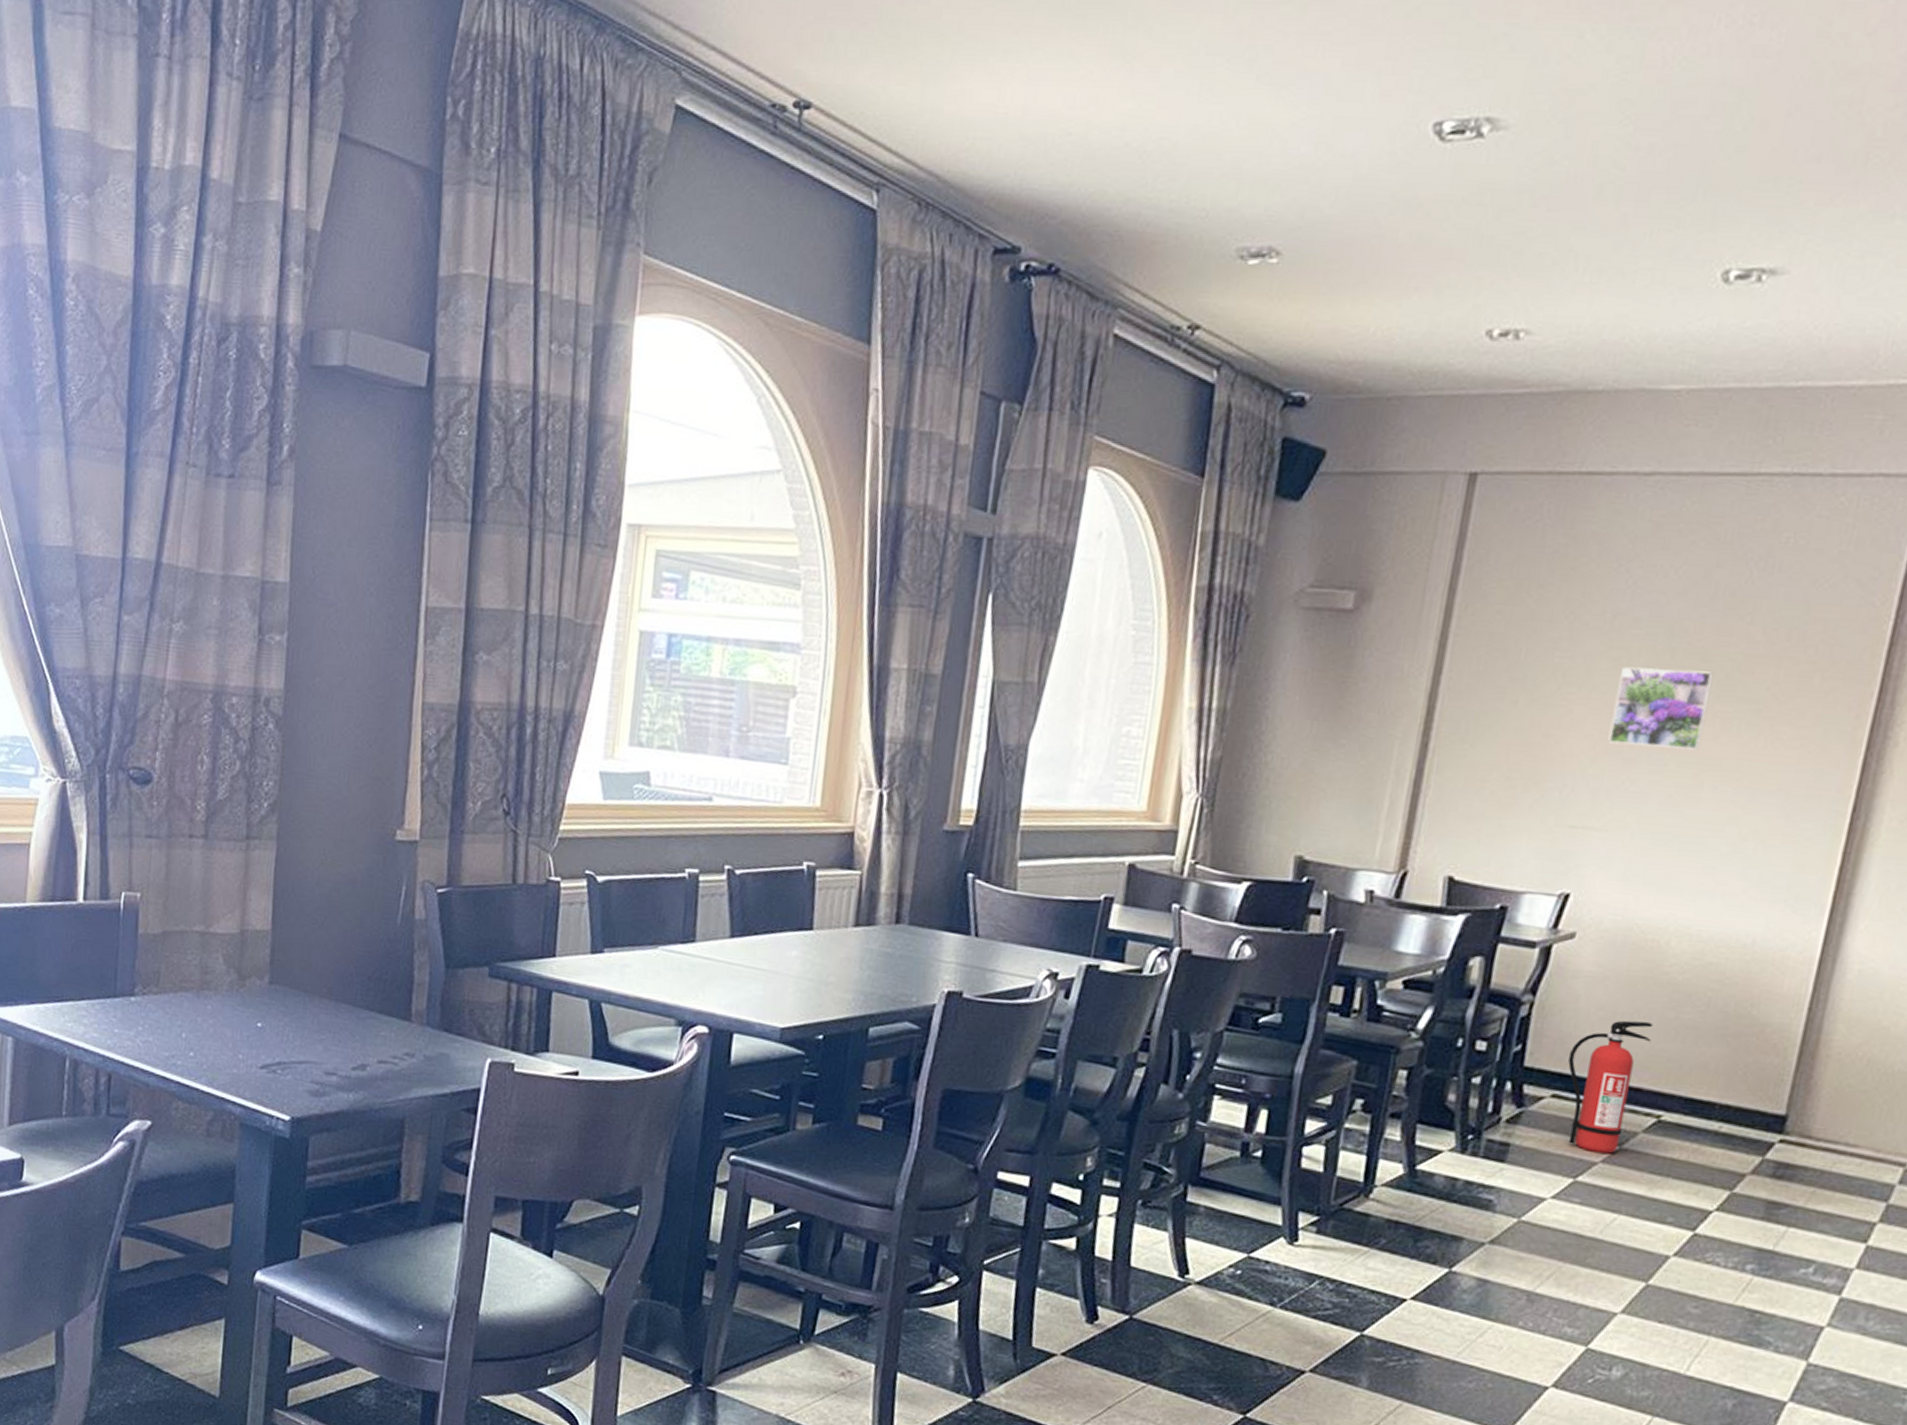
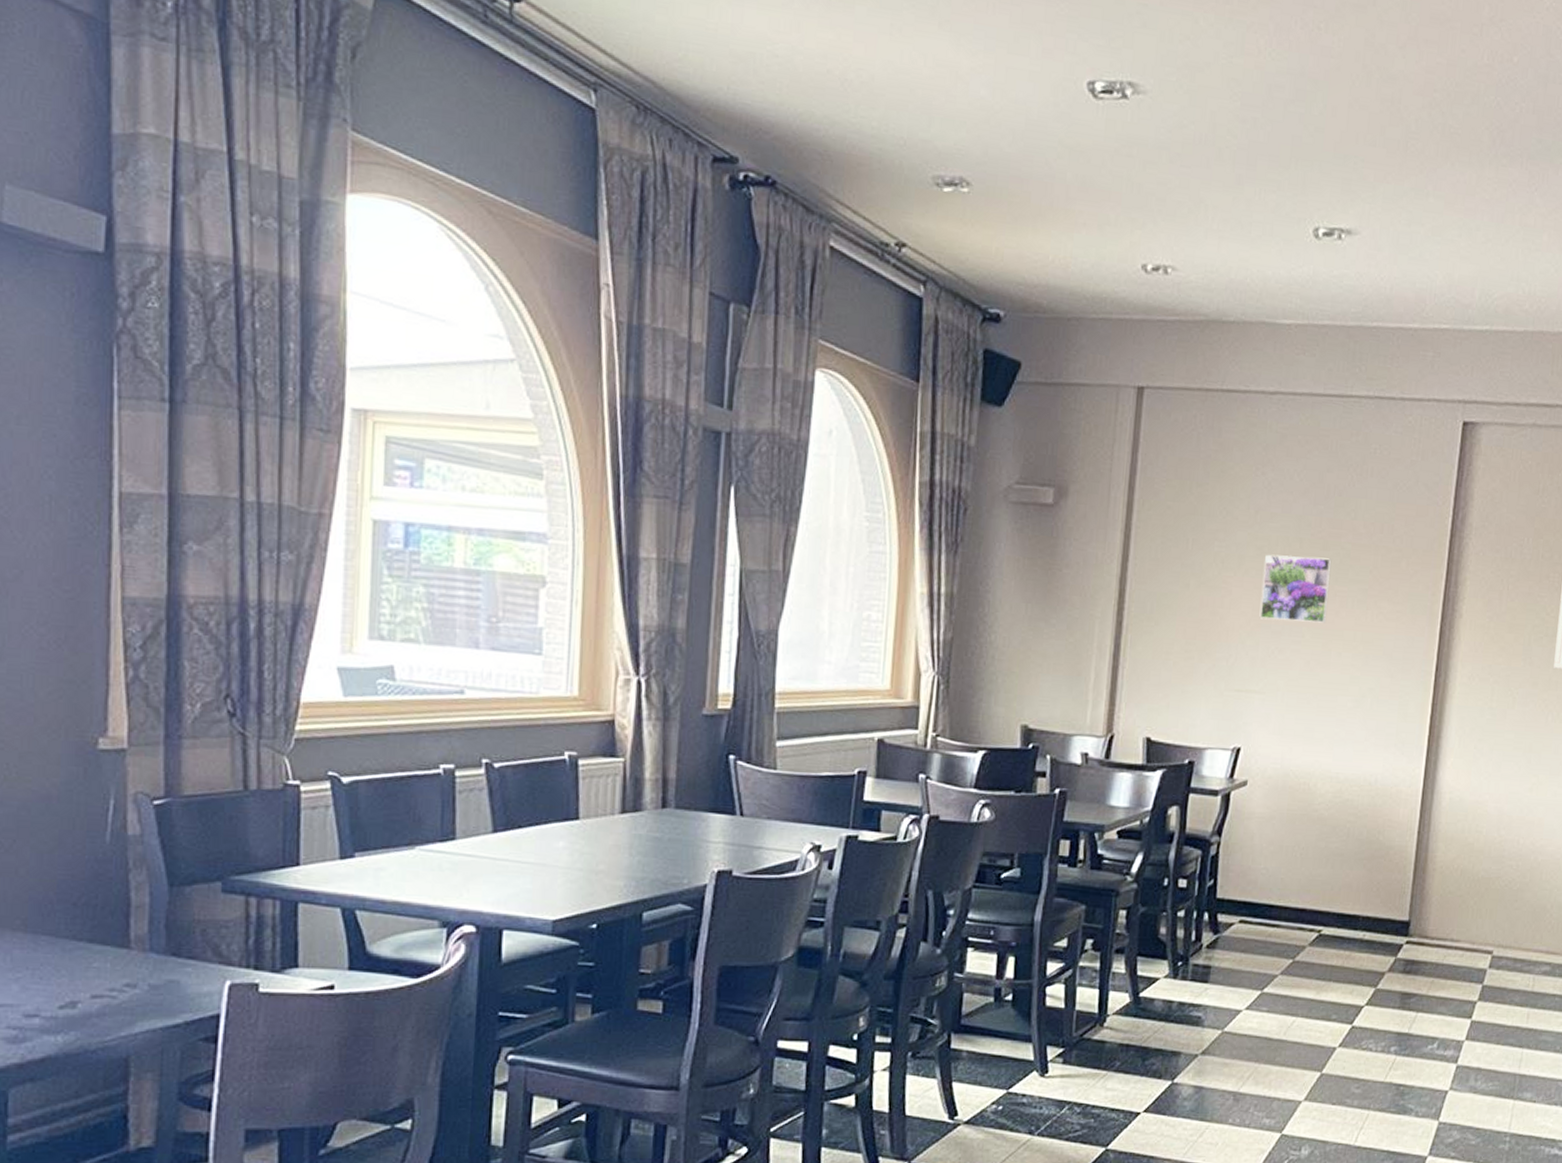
fire extinguisher: present [1568,1020,1653,1154] -> none [1250,852,1310,967]

